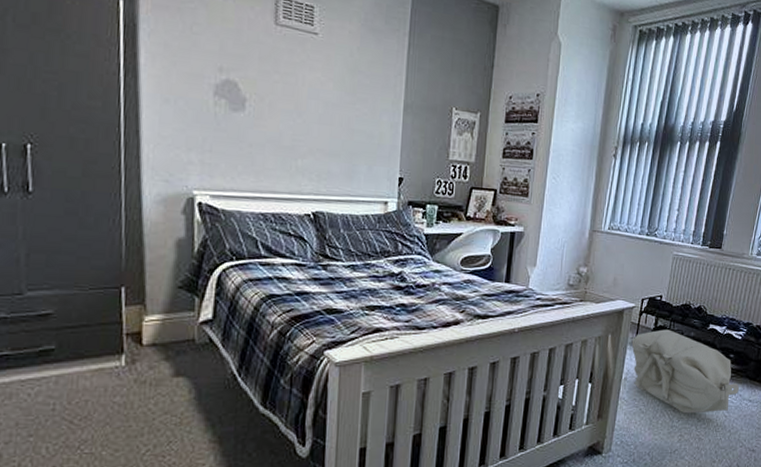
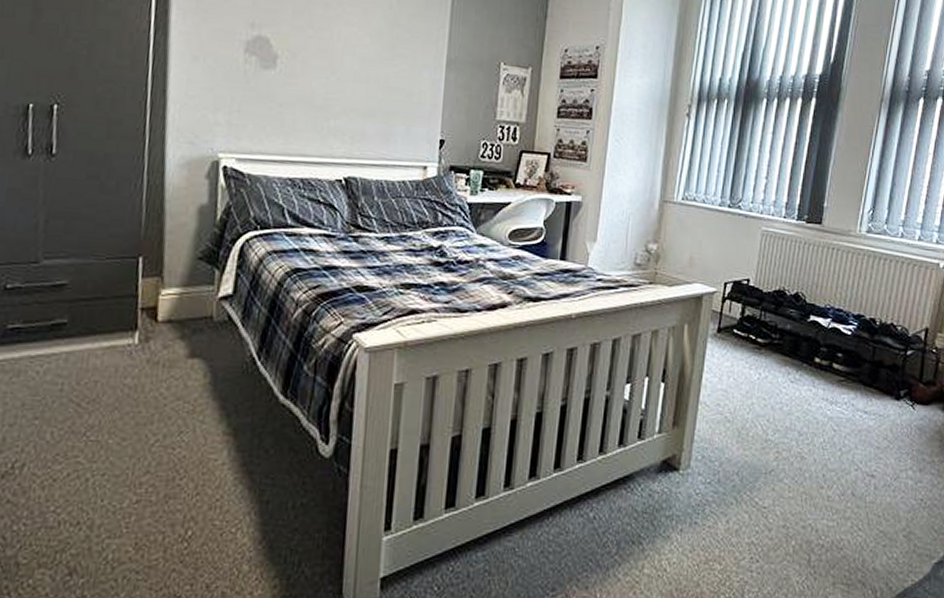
duffel bag: present [631,329,739,414] -> none [713,320,850,426]

